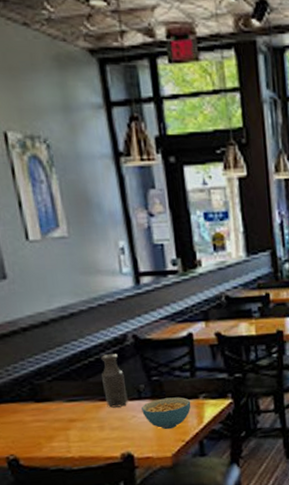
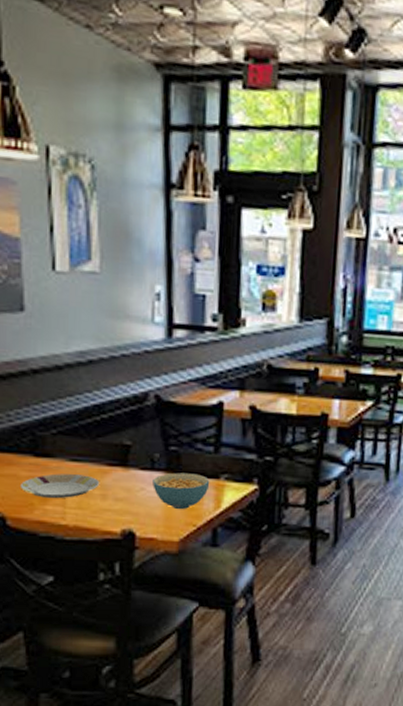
plate: none [27,412,97,437] -> present [21,473,100,499]
bottle: present [101,354,128,408] -> none [113,413,139,476]

